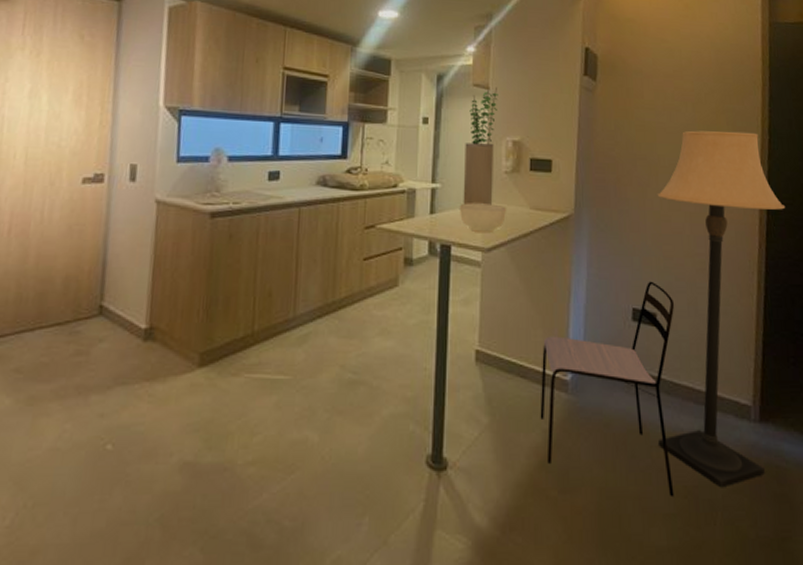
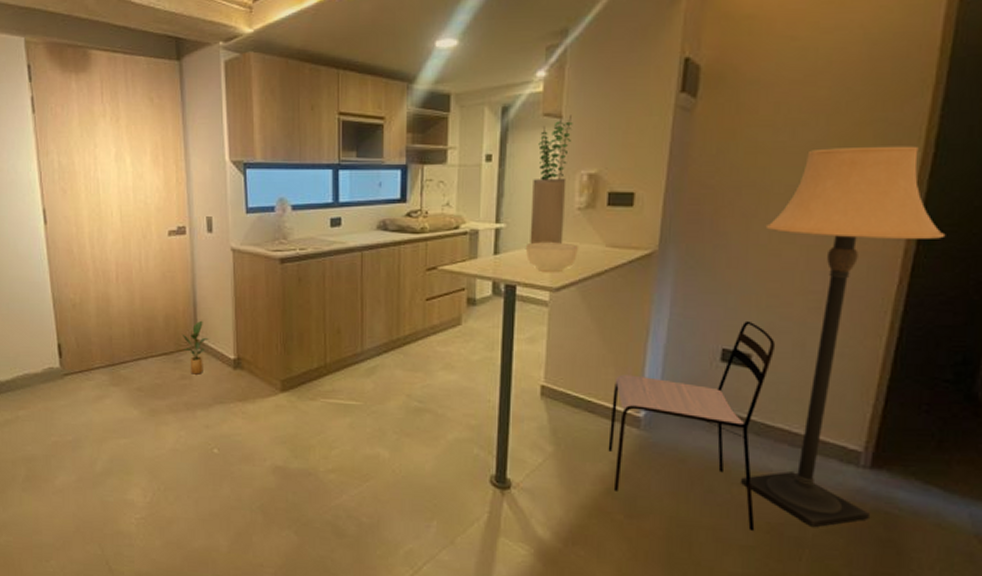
potted plant: none [84,282,117,349] -> present [183,320,209,375]

